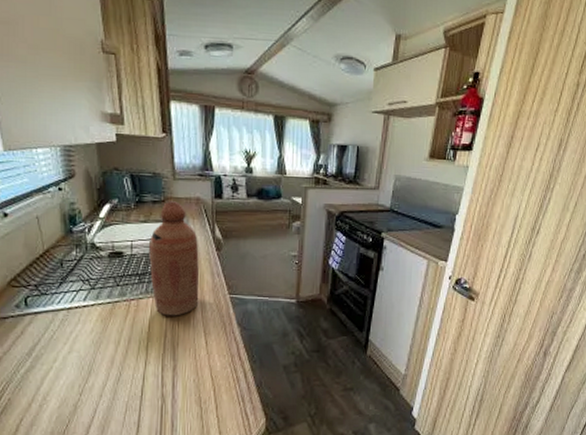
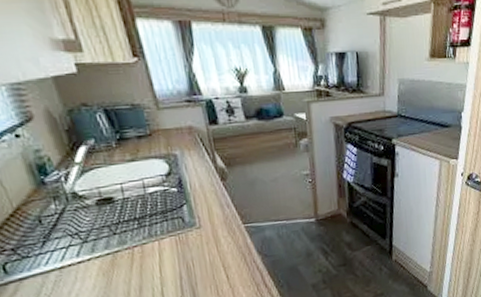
bottle: present [149,201,200,316] -> none [142,133,212,258]

